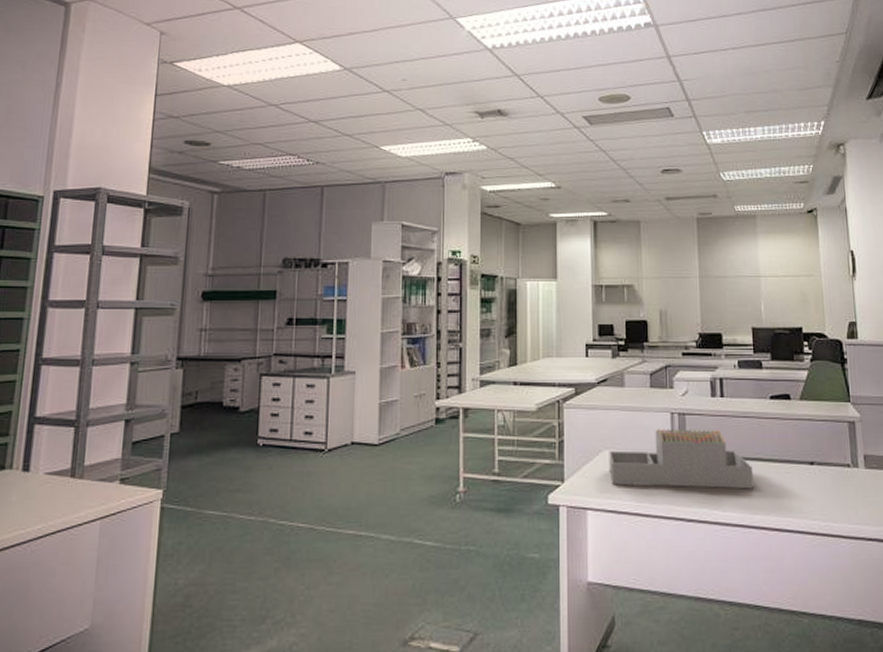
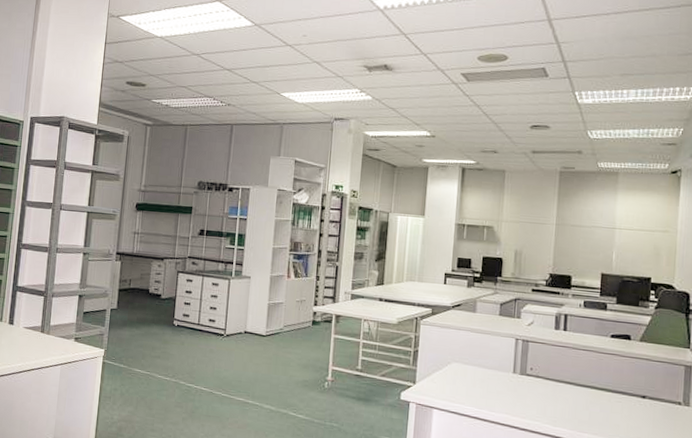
architectural model: present [609,429,754,489] -> none [455,351,586,412]

